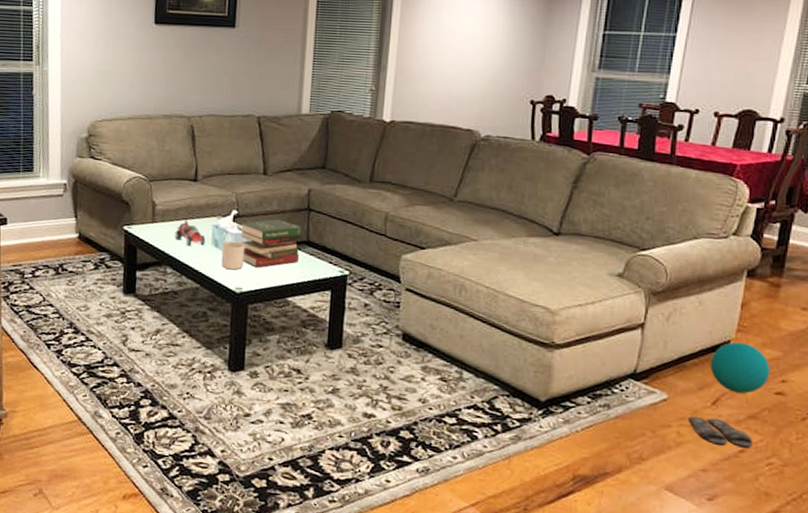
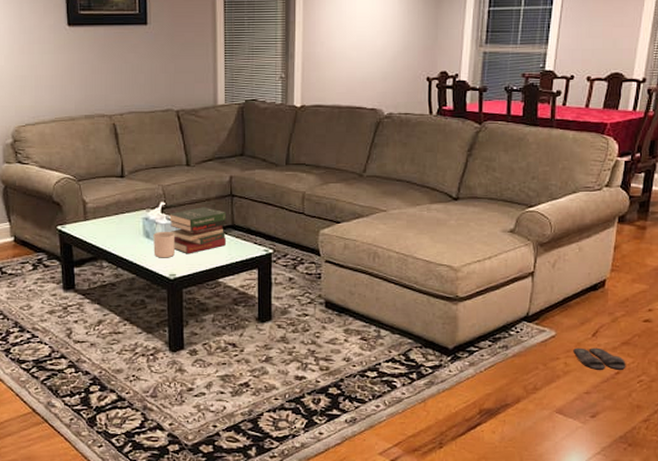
toy car: present [175,218,206,246] -> none [107,214,137,240]
ball: present [711,341,770,394] -> none [590,280,639,324]

